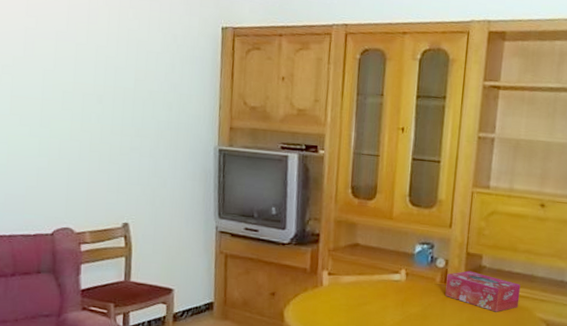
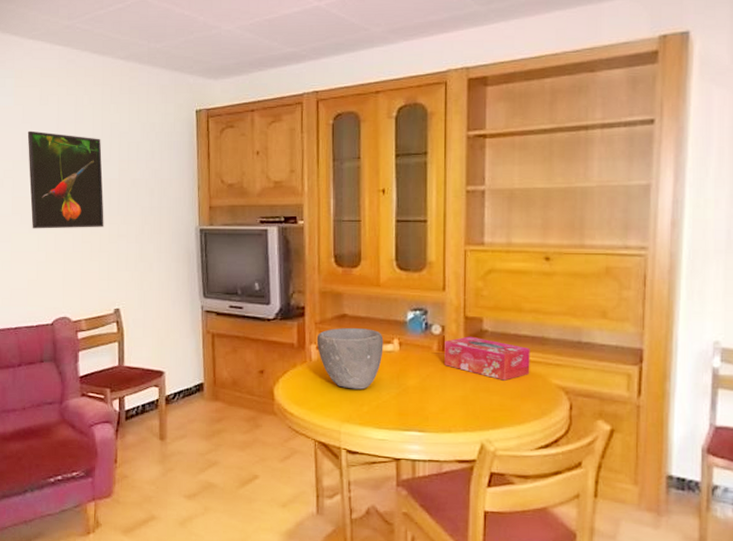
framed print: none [31,25,117,138] -> present [27,130,104,229]
bowl: none [328,256,392,315] -> present [316,327,384,390]

